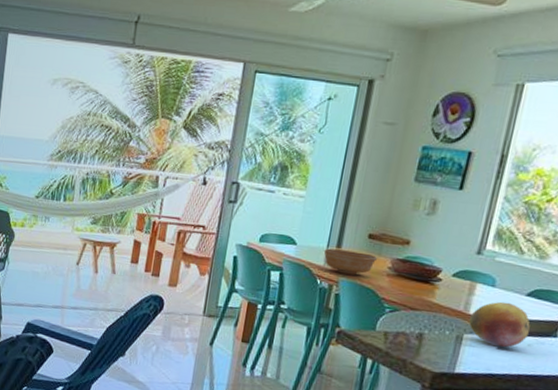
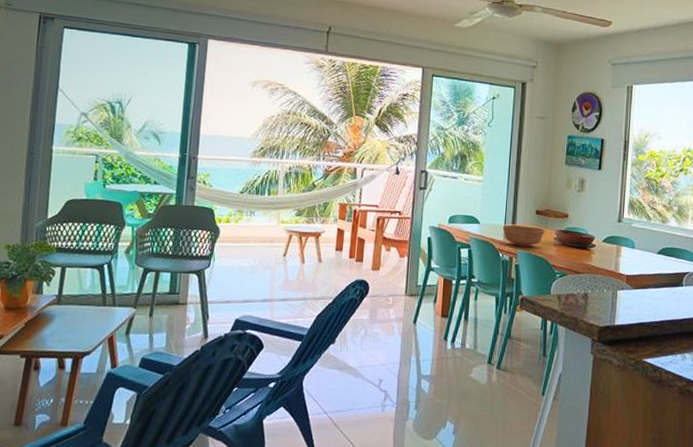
fruit: present [469,301,531,348] -> none [620,260,664,299]

